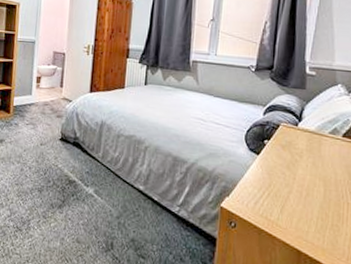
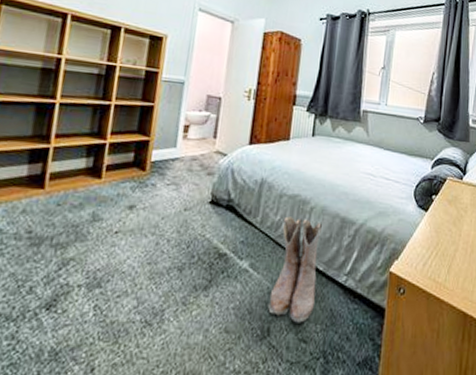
boots: none [110,153,157,242] -> present [267,216,323,323]

